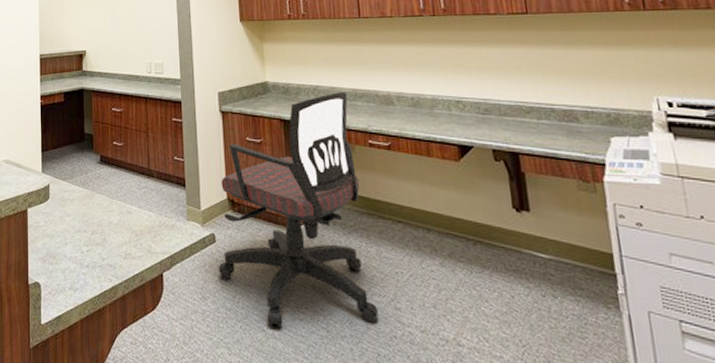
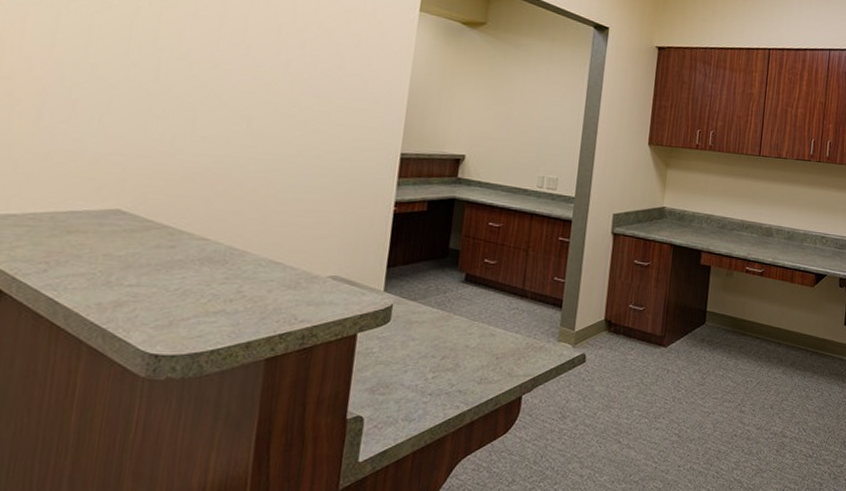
office chair: present [218,92,378,327] -> none [583,222,736,438]

